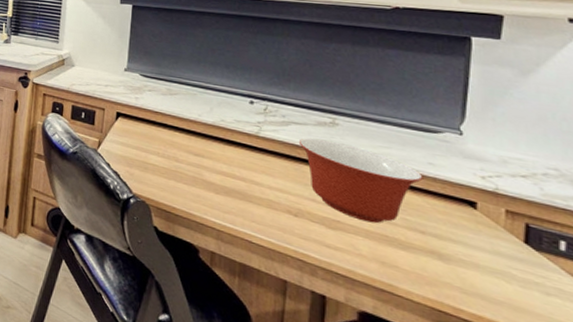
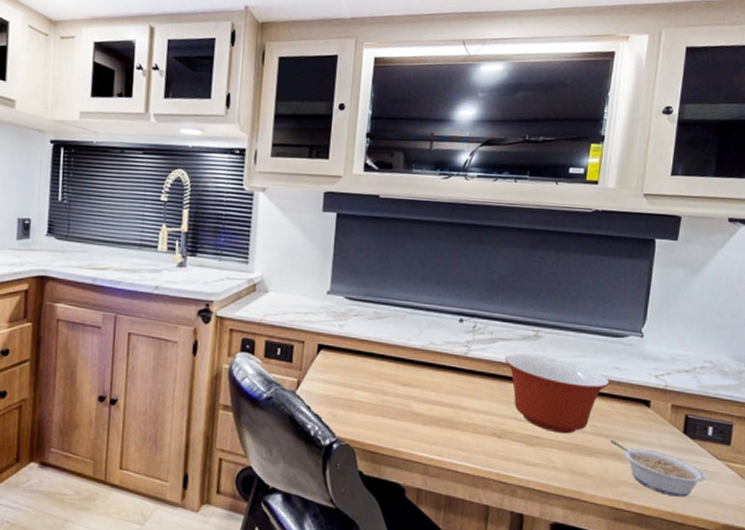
legume: none [428,236,560,315] -> present [611,440,706,497]

